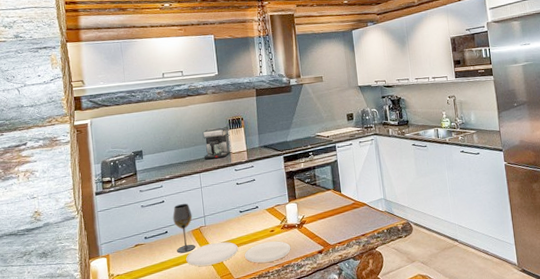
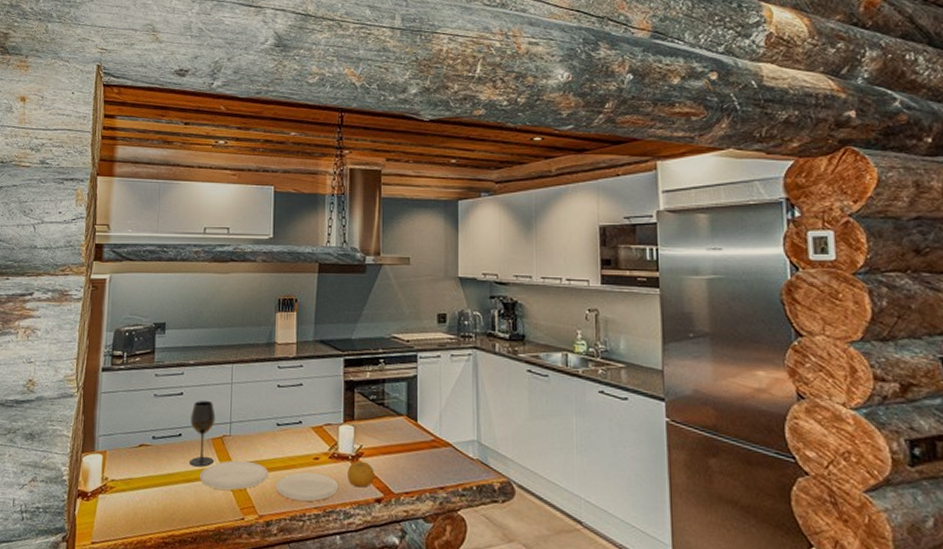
coffee maker: present [202,127,230,160] -> none [241,307,276,349]
fruit: none [296,226,316,246] -> present [347,460,375,488]

